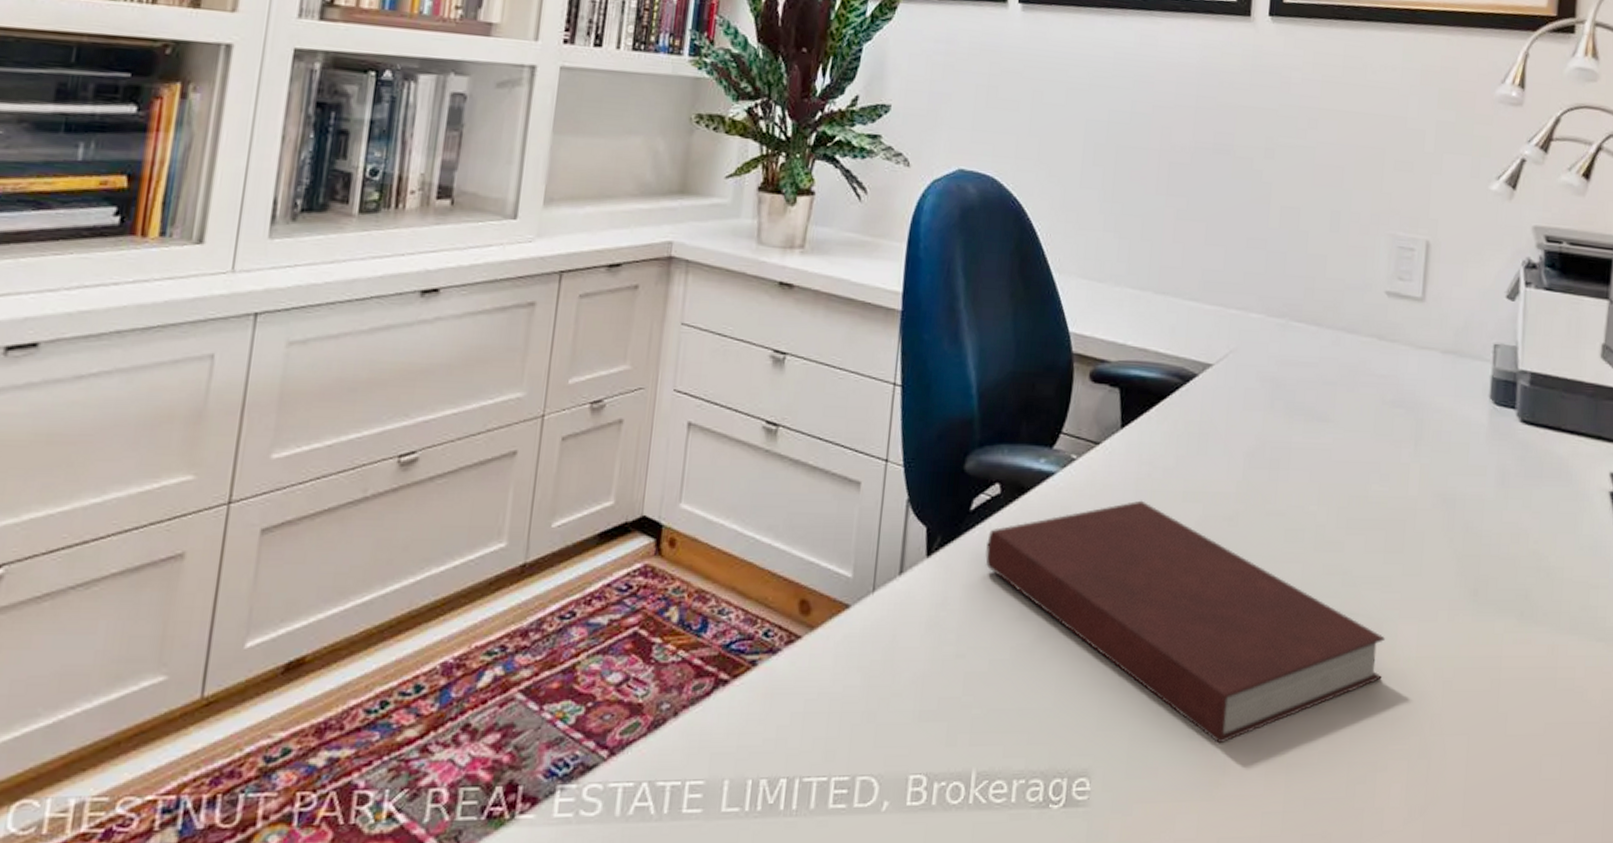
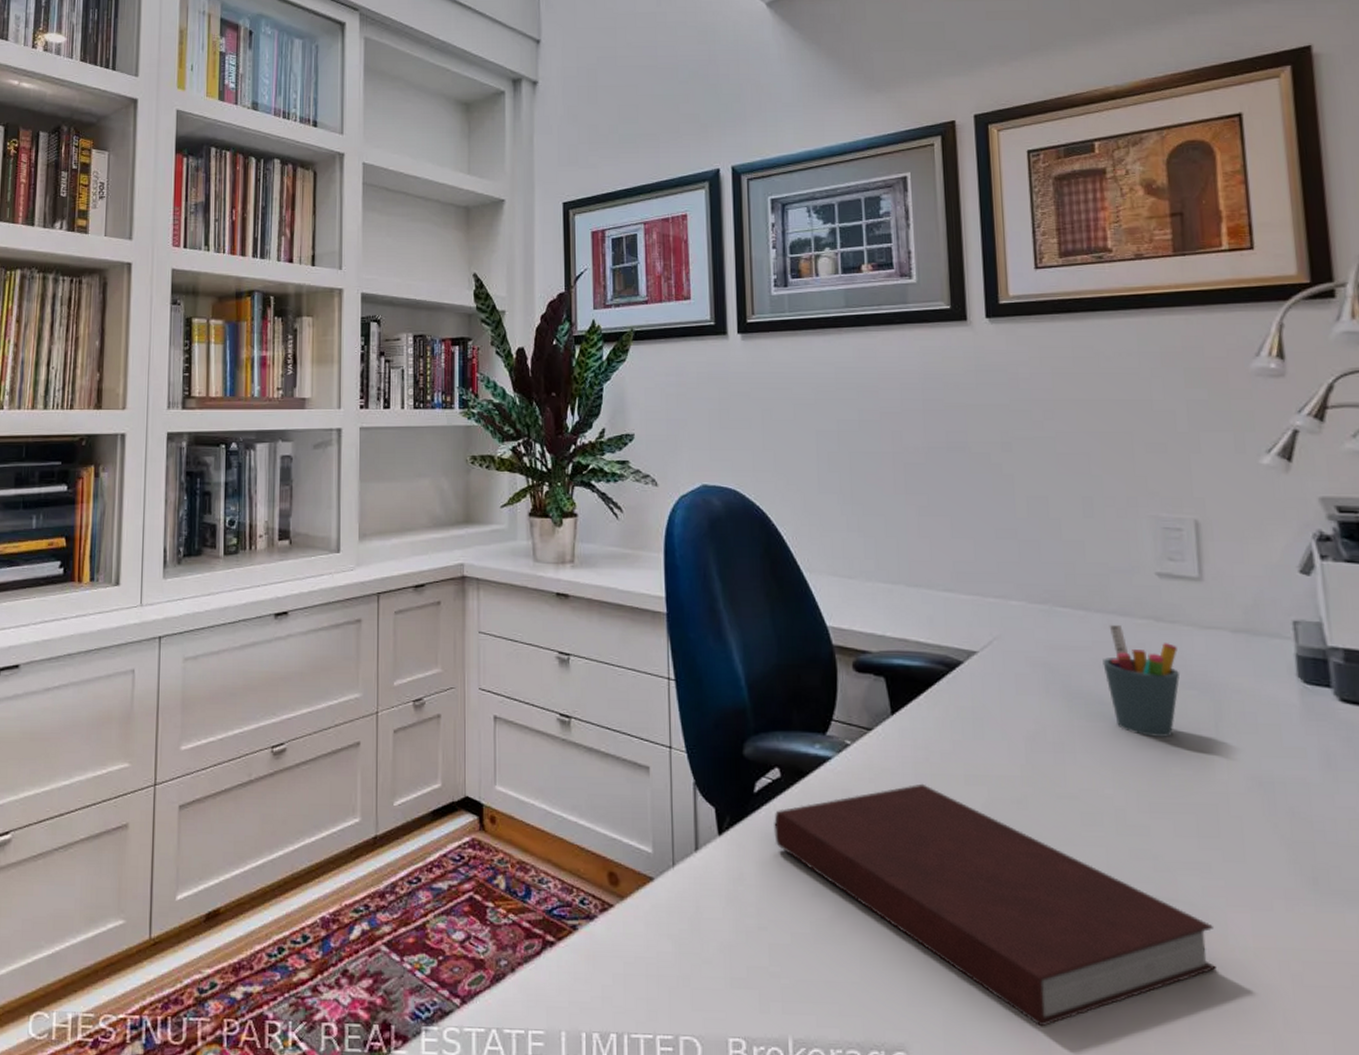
pen holder: none [1326,341,1393,455] -> present [1103,624,1180,737]

